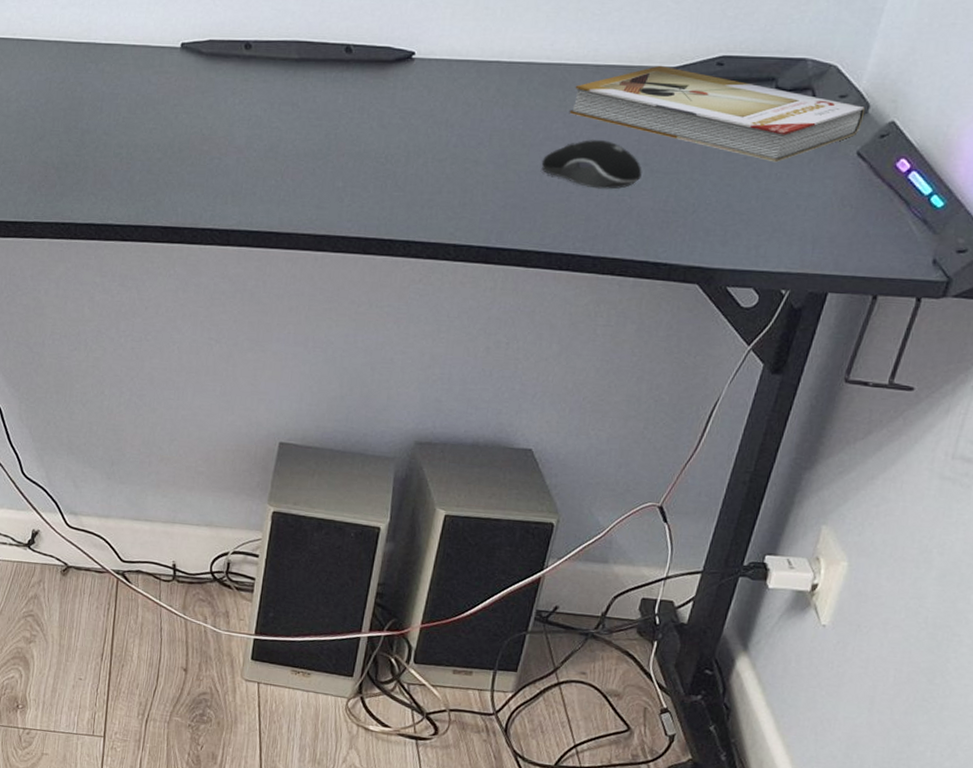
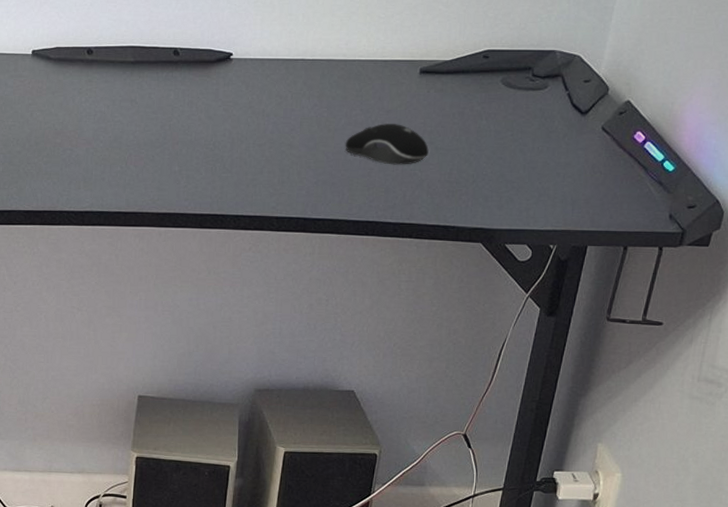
book: present [569,65,866,163] -> none [365,59,606,138]

